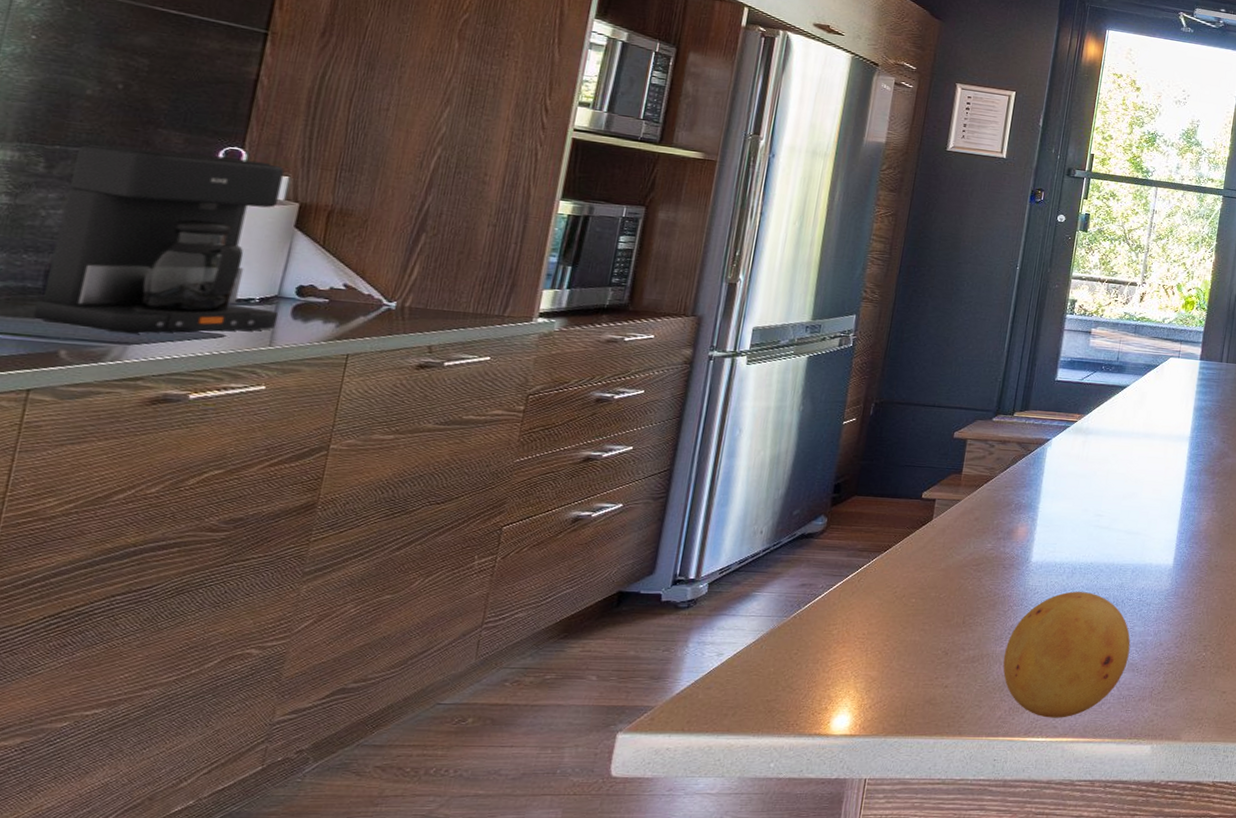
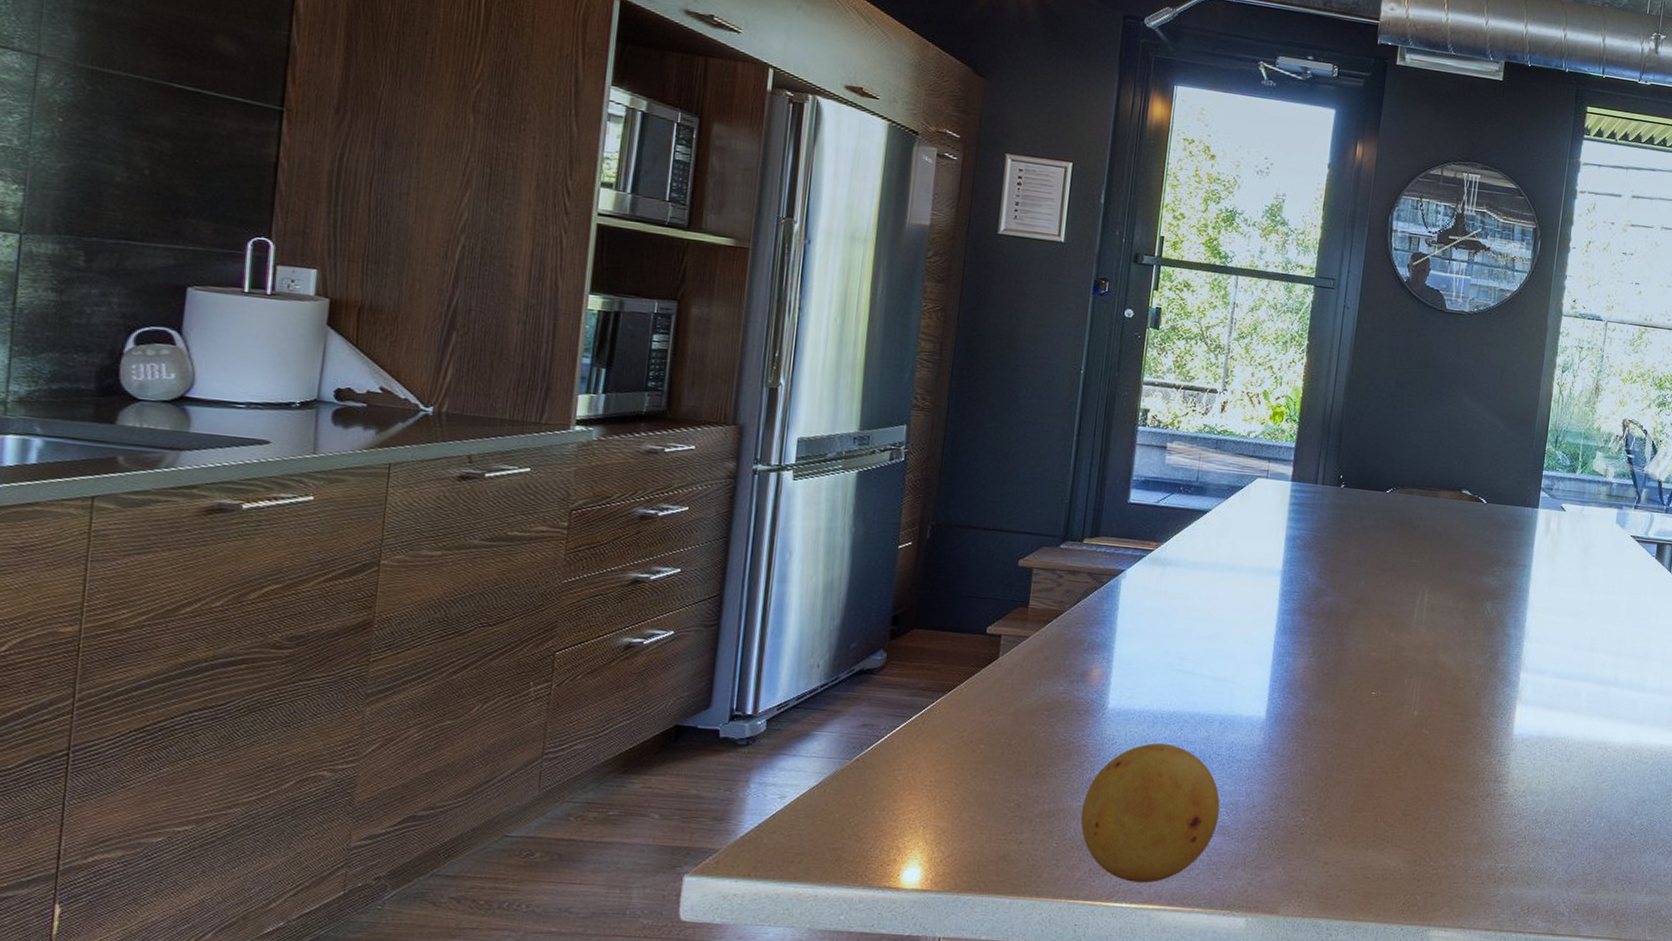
coffee maker: present [32,143,285,334] -> none [89,235,320,440]

